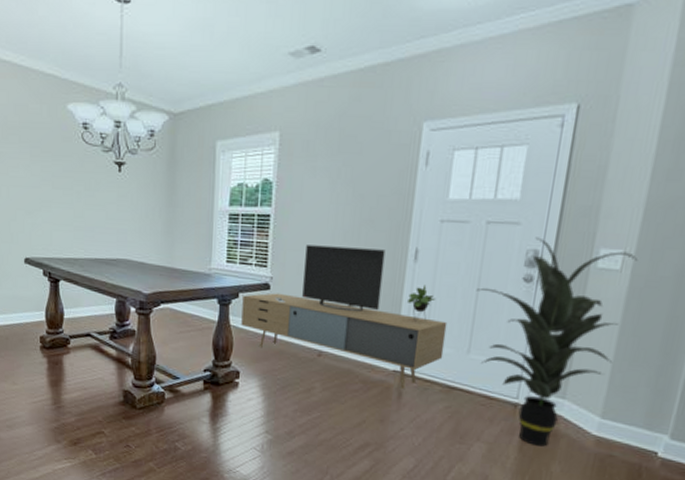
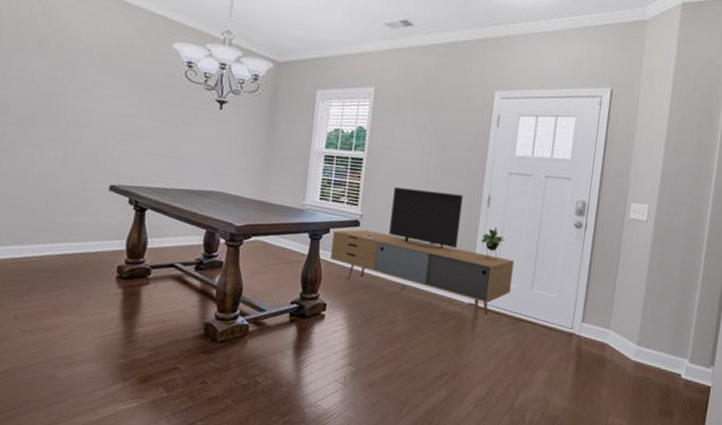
indoor plant: present [476,237,639,447] -> none [538,191,659,372]

